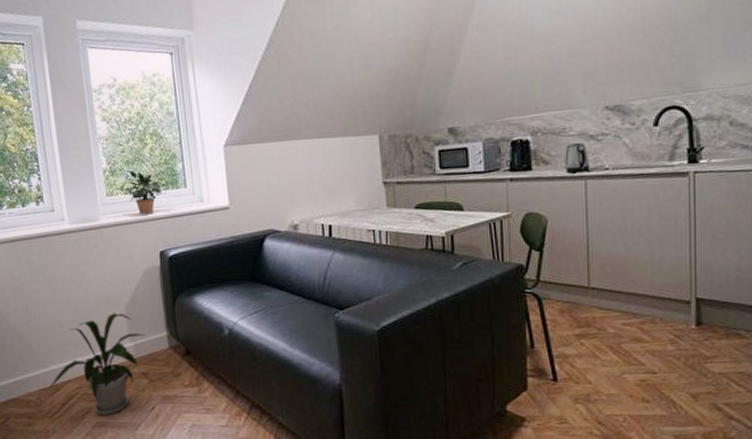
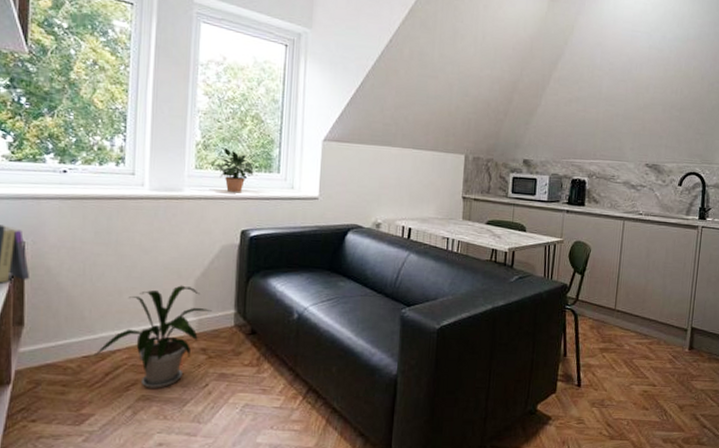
kettle: present [565,142,590,174] -> none [610,188,629,215]

